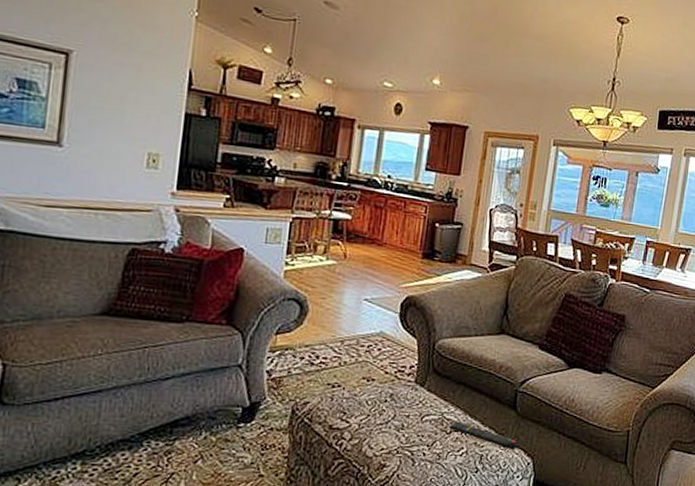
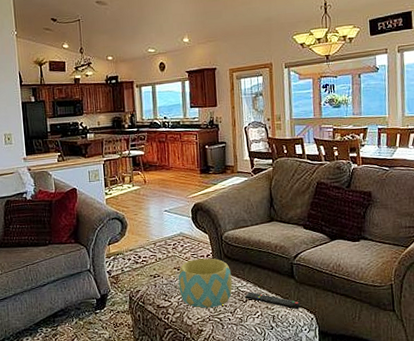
bowl: none [363,369,438,437] -> present [178,258,233,309]

